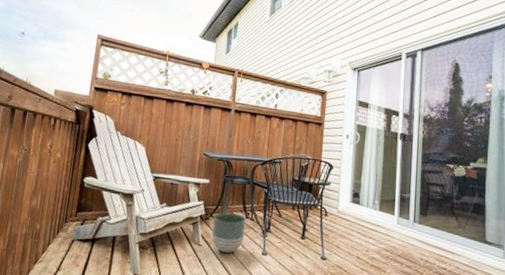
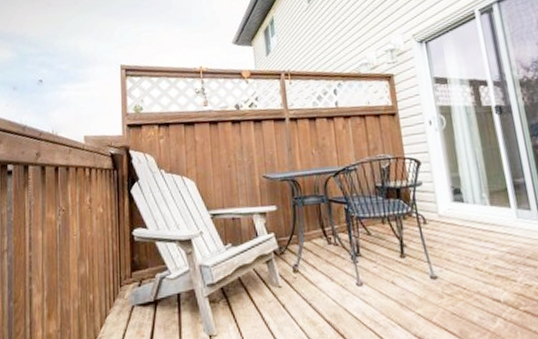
planter: present [211,212,246,253] -> none [289,240,331,291]

